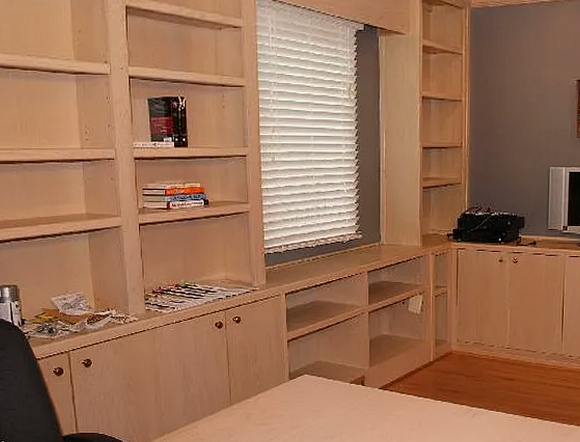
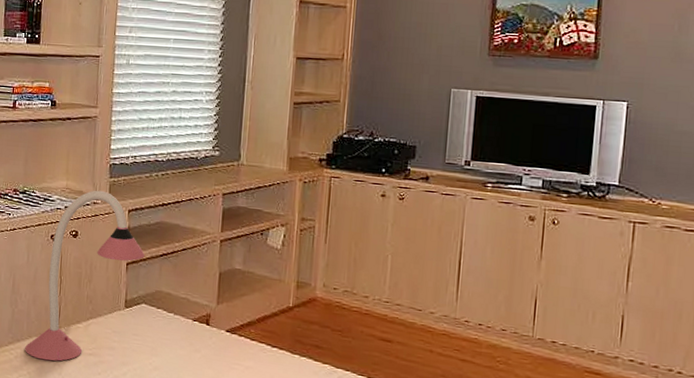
desk lamp: none [201,278,303,435] -> present [25,190,145,361]

